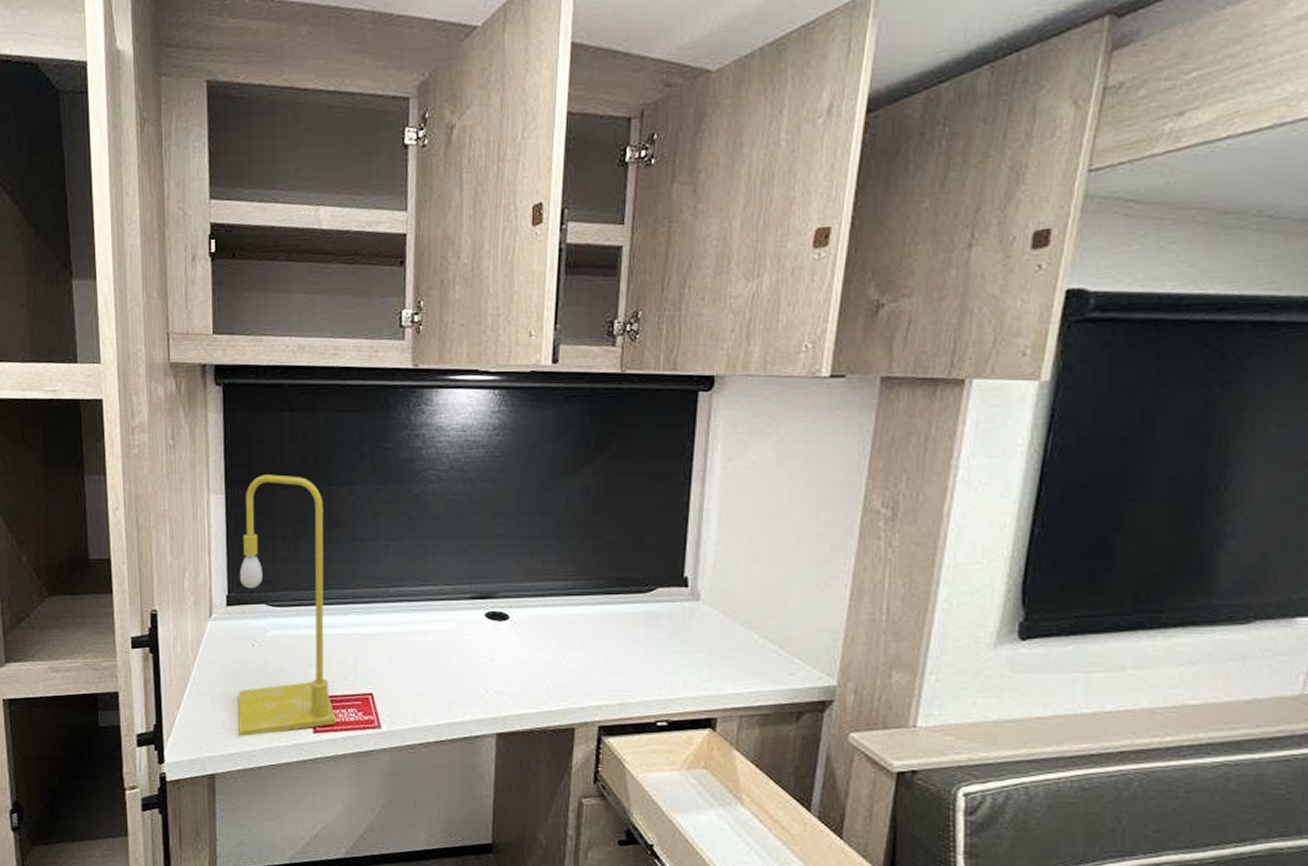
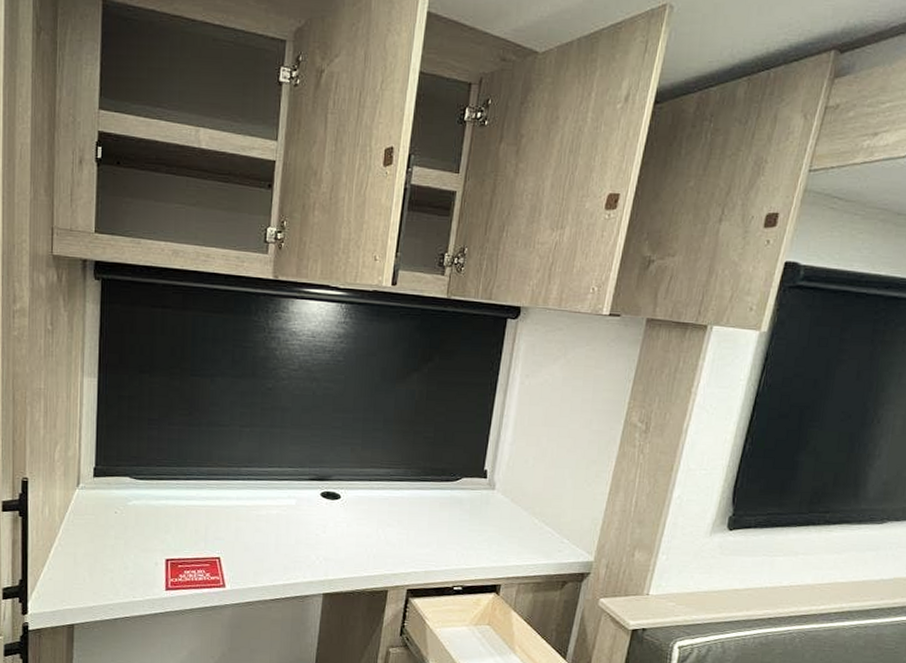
table lamp: present [238,474,337,737] -> none [98,362,187,593]

